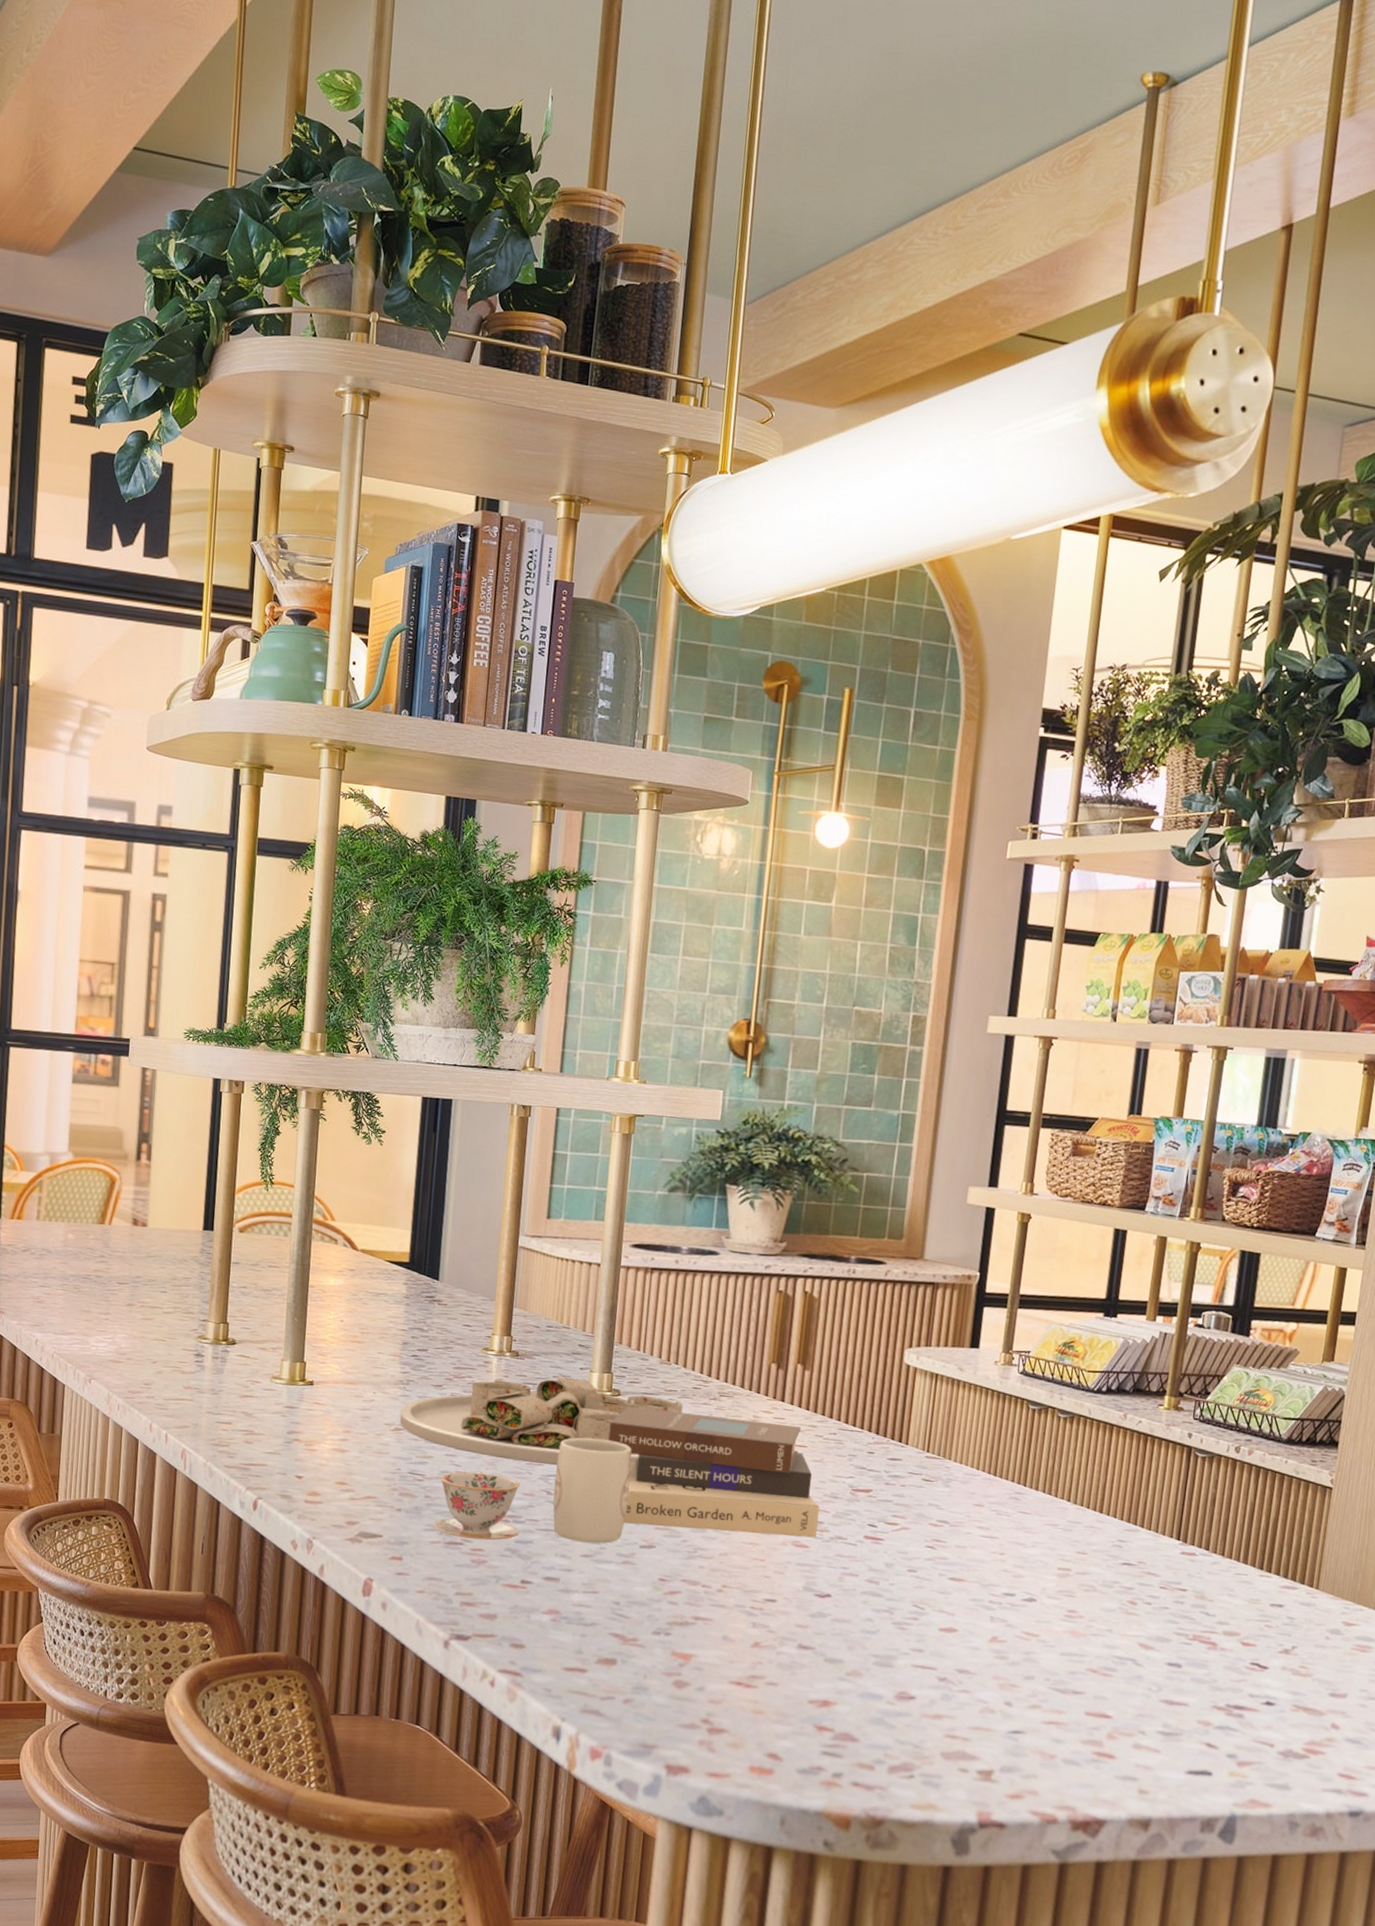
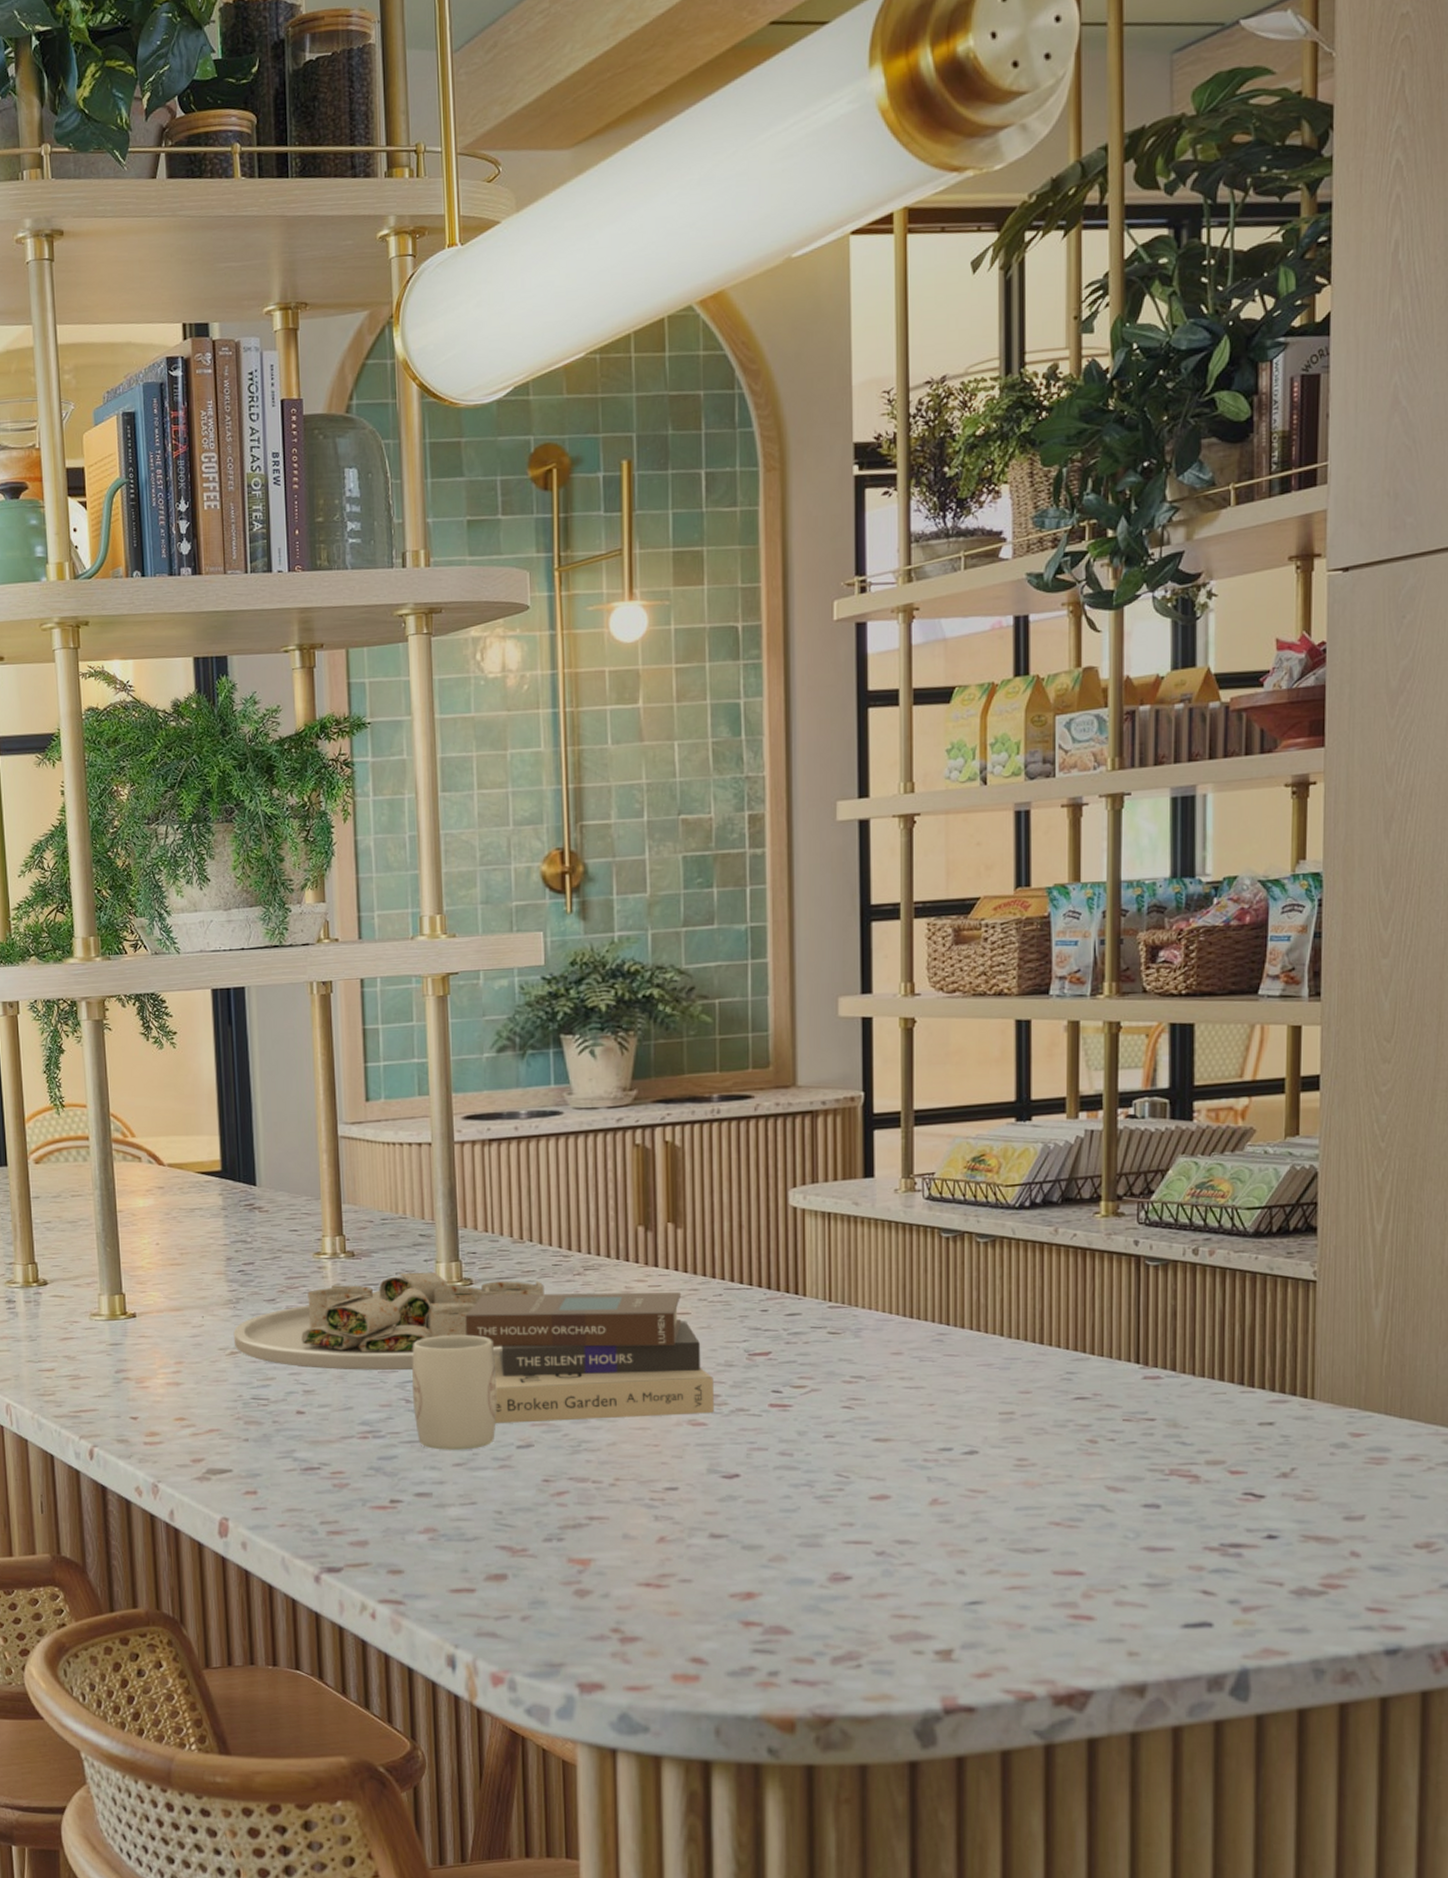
teacup: present [432,1471,520,1541] -> none [284,1387,381,1462]

